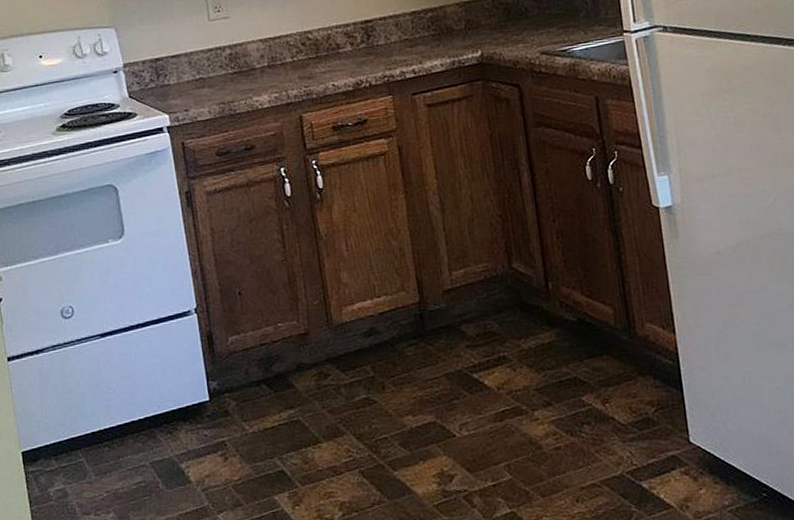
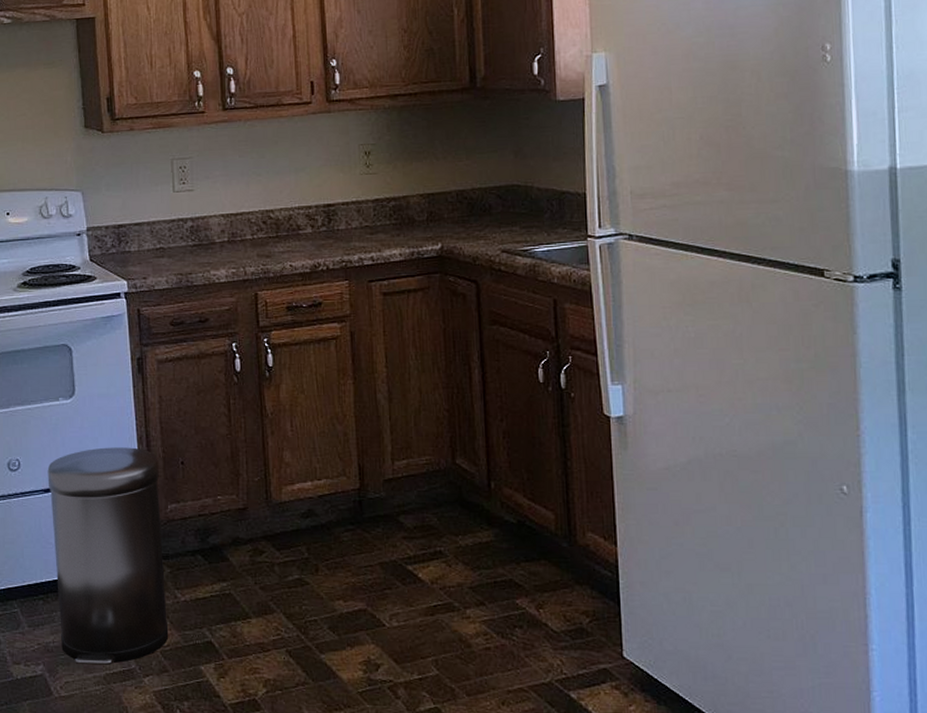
pedal bin: none [102,282,240,509] -> present [47,447,169,666]

